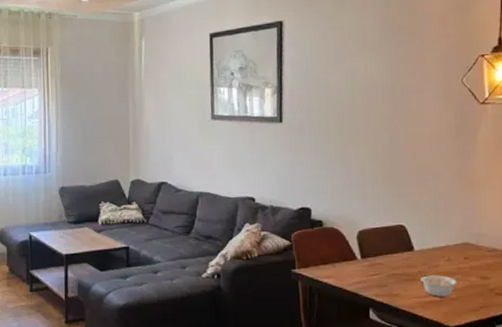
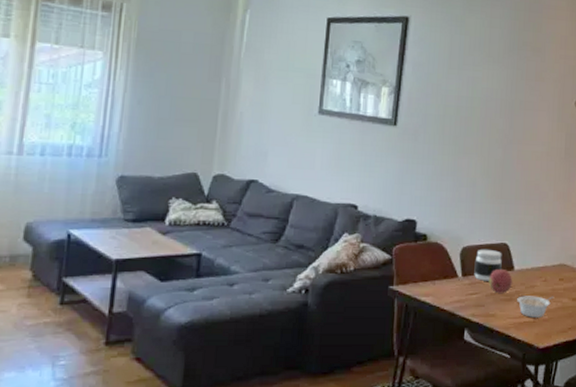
jar: none [372,231,401,262] -> present [474,249,502,281]
fruit: none [388,249,413,274] -> present [488,268,512,294]

